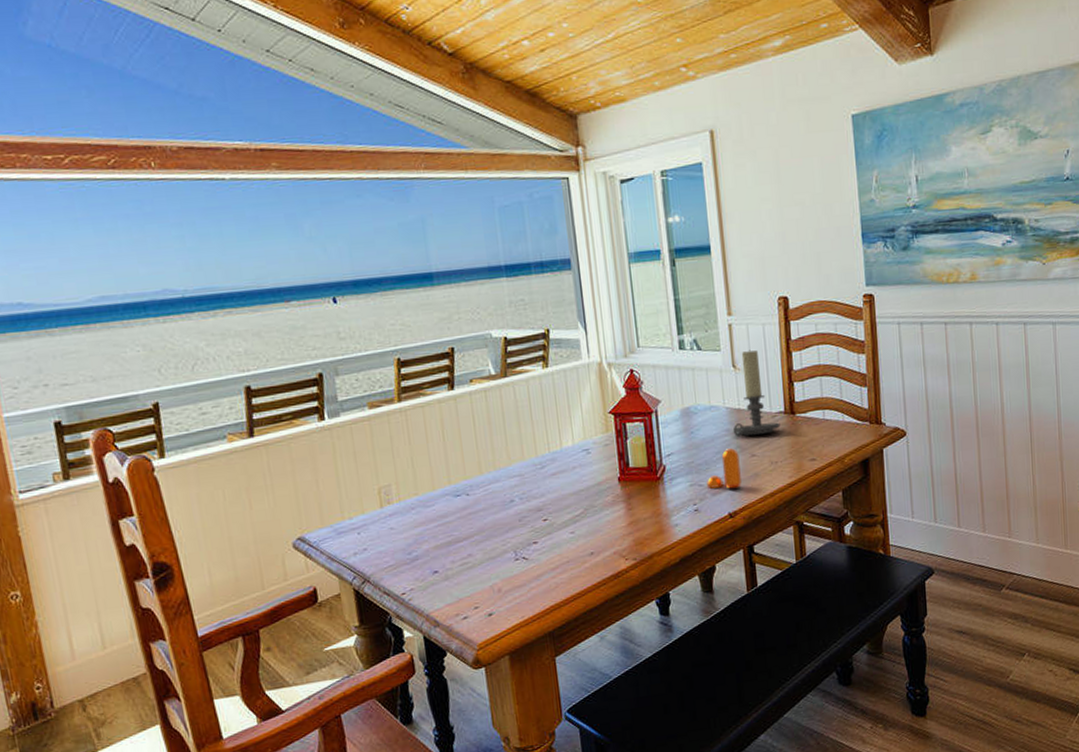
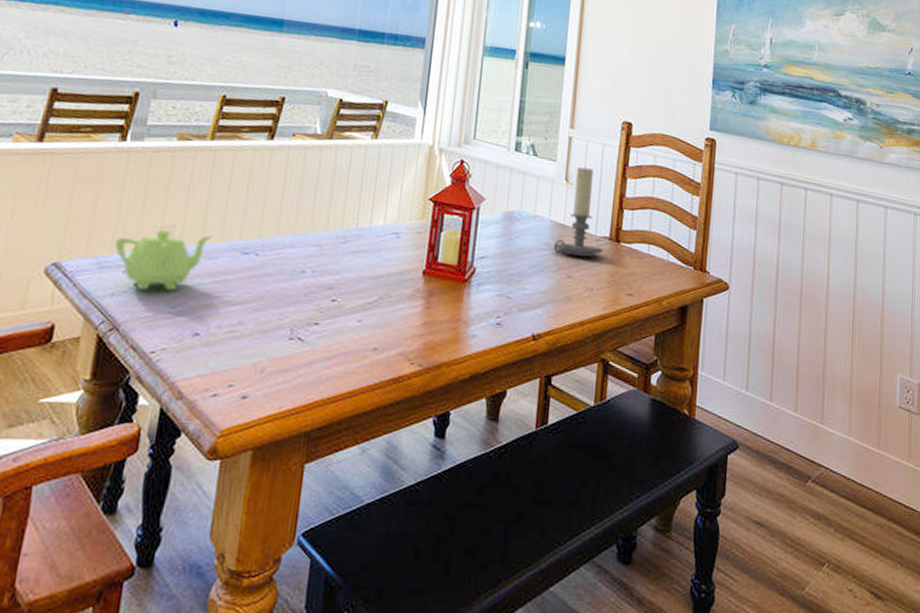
teapot: none [343,486,425,545] -> present [114,230,213,291]
pepper shaker: present [707,448,742,489] -> none [515,264,555,309]

